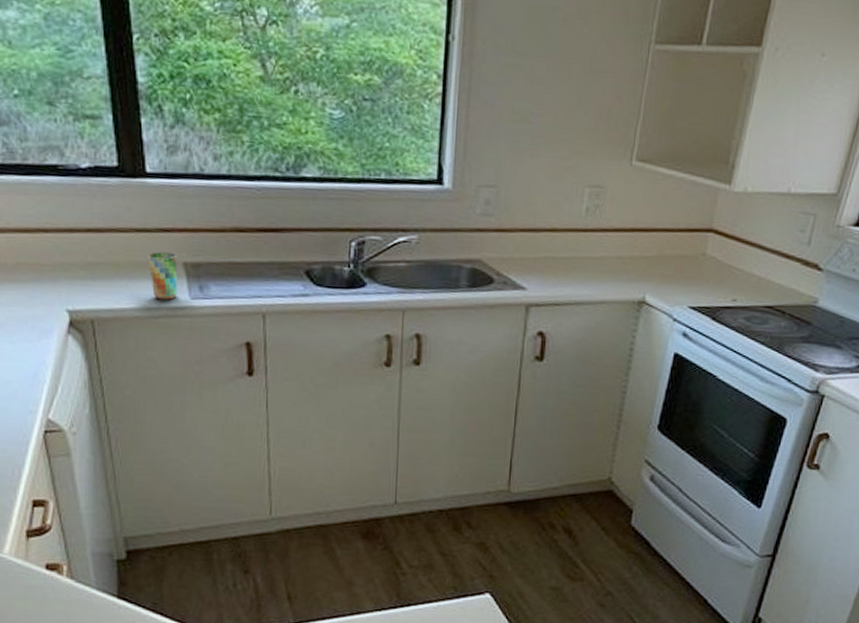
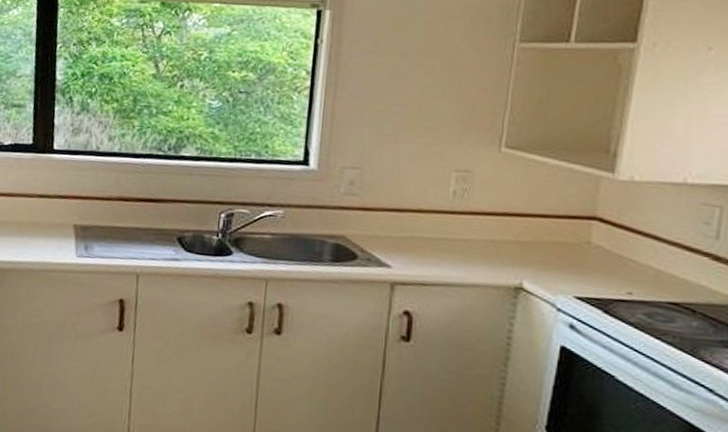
cup: present [148,252,177,300] -> none [46,215,70,257]

